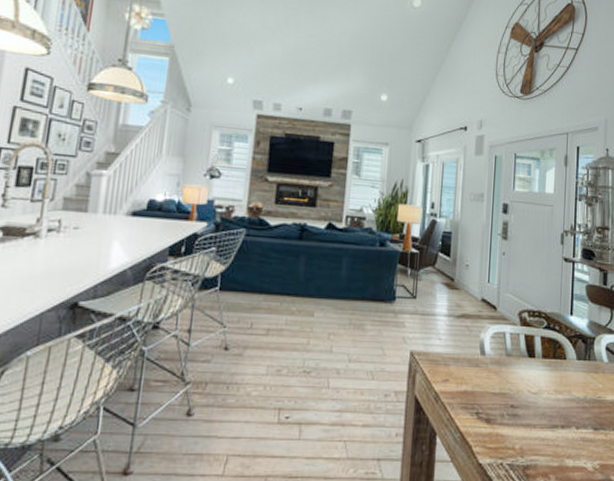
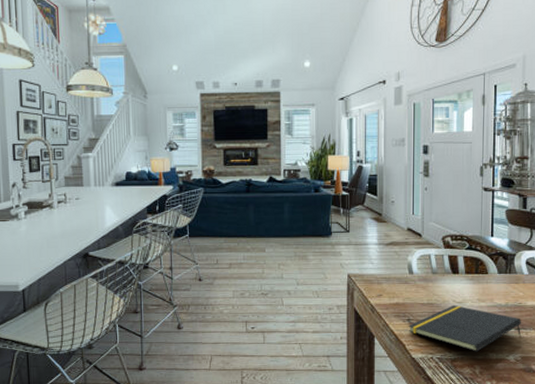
notepad: none [476,397,600,457] -> present [408,305,521,352]

